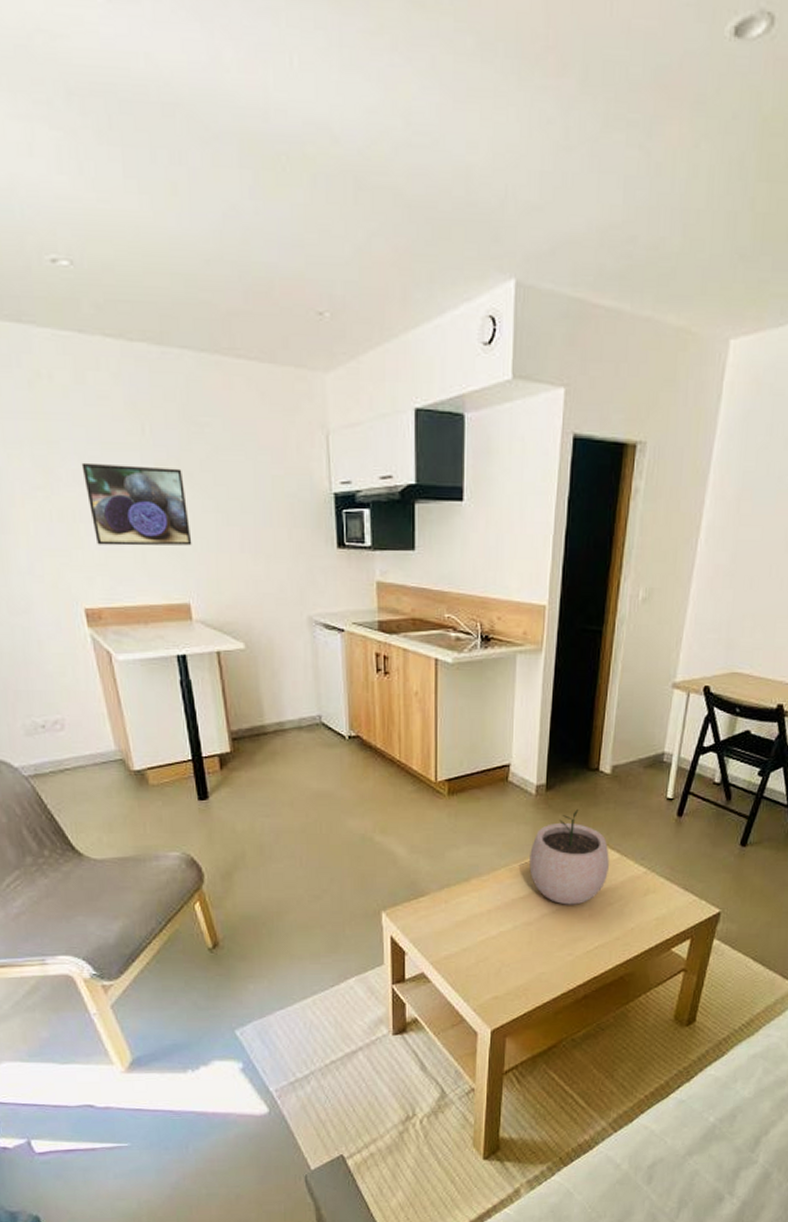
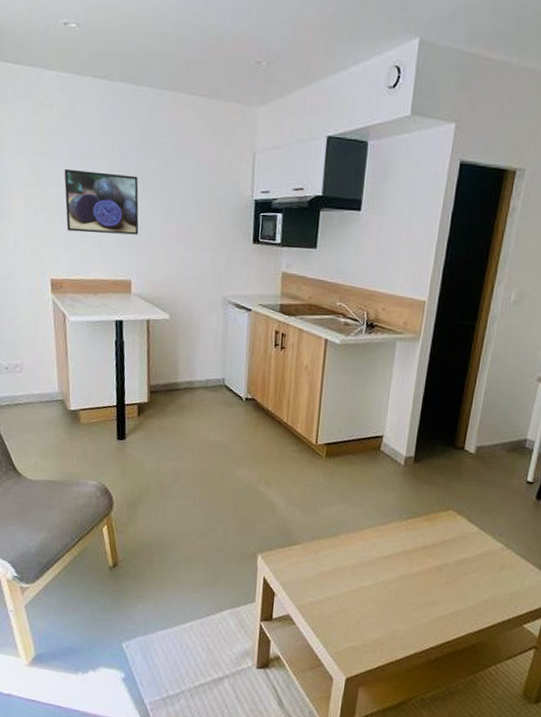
plant pot: present [529,810,609,905] -> none [393,483,469,571]

